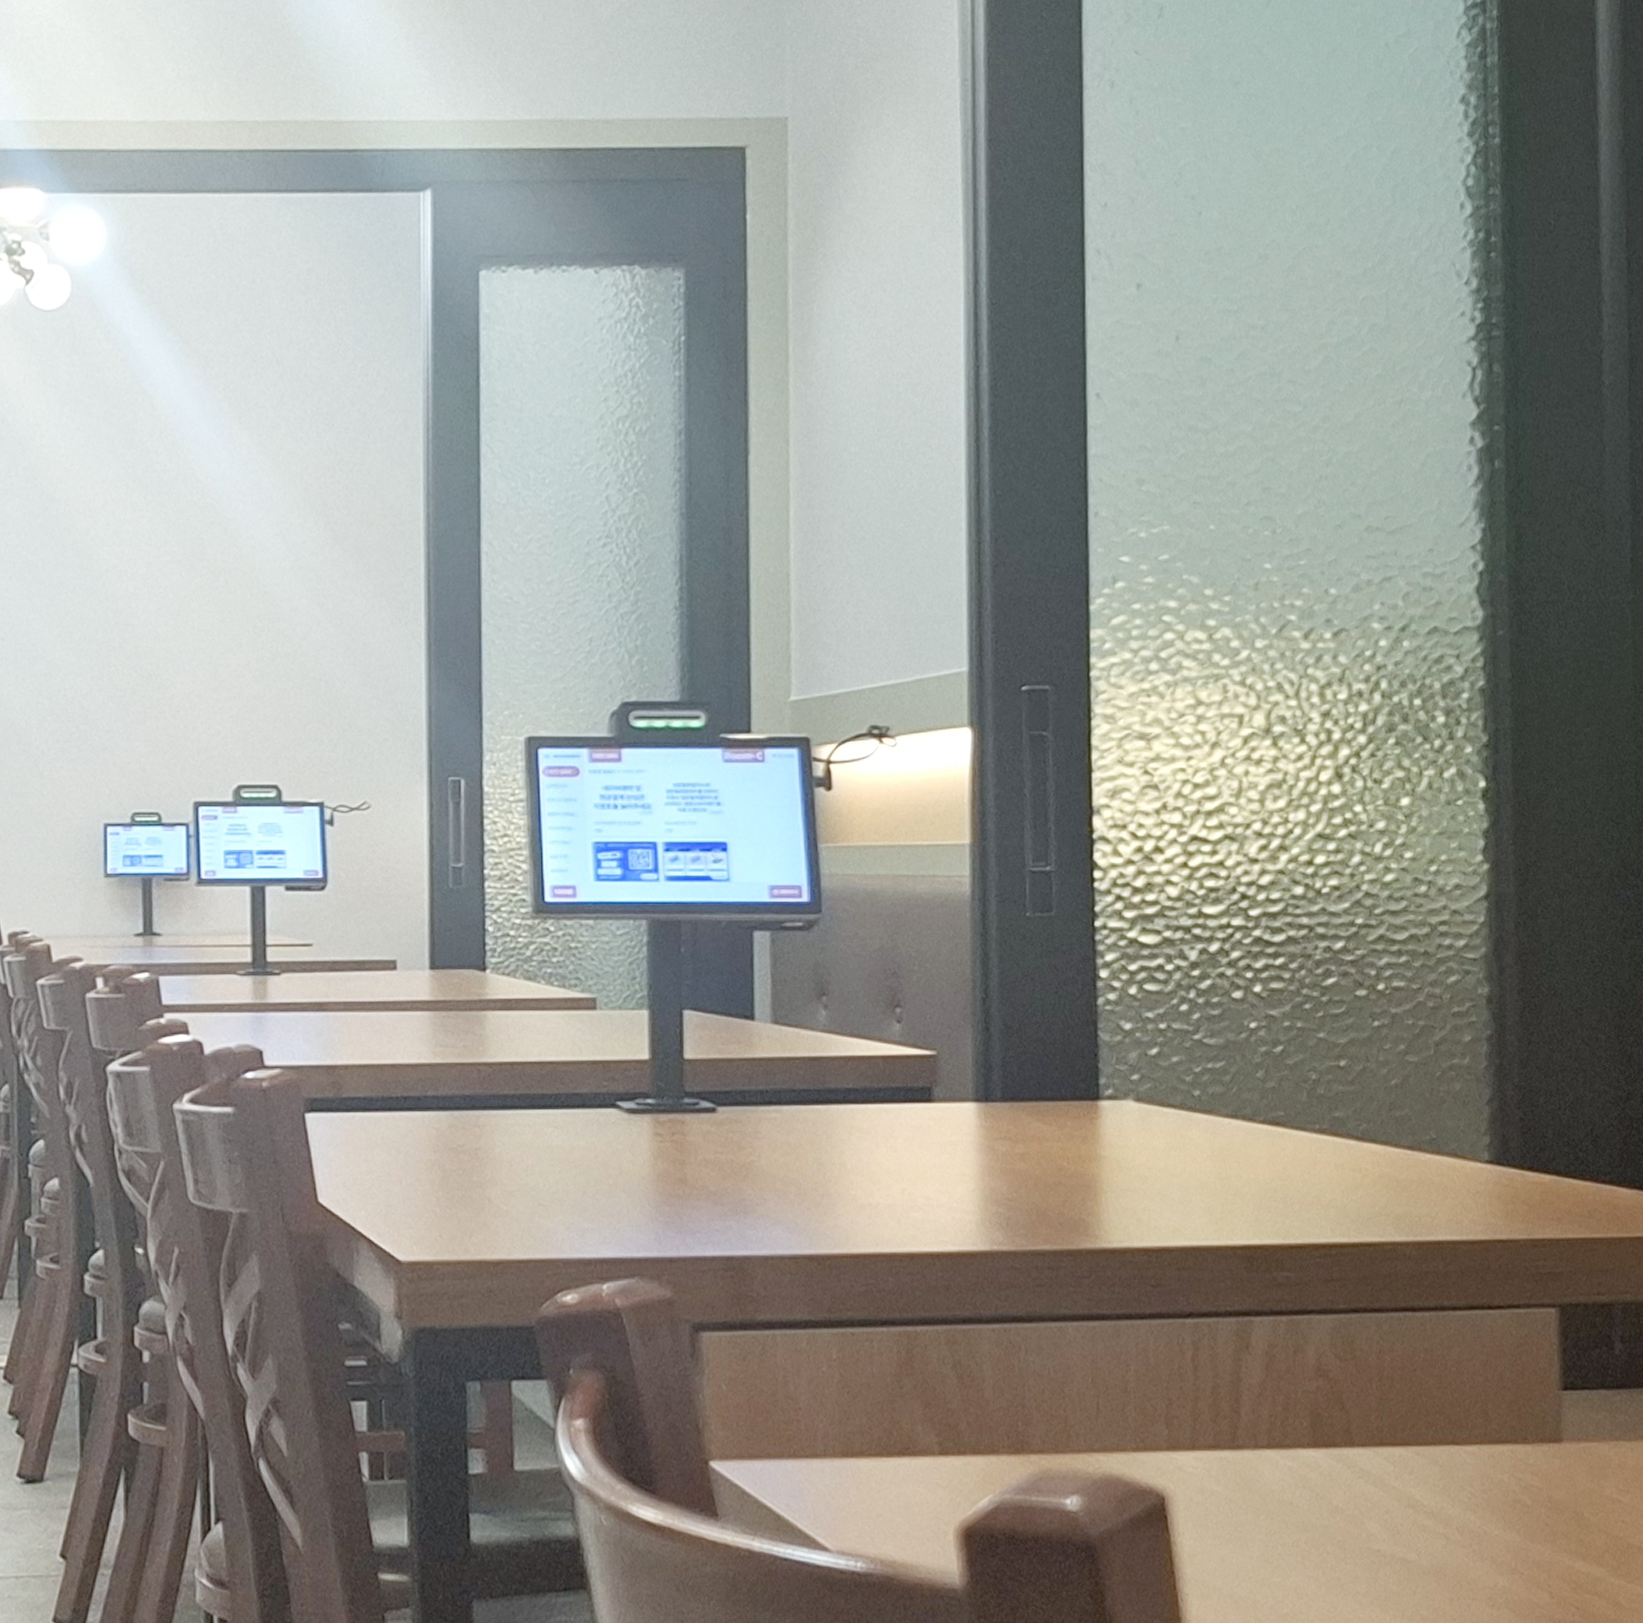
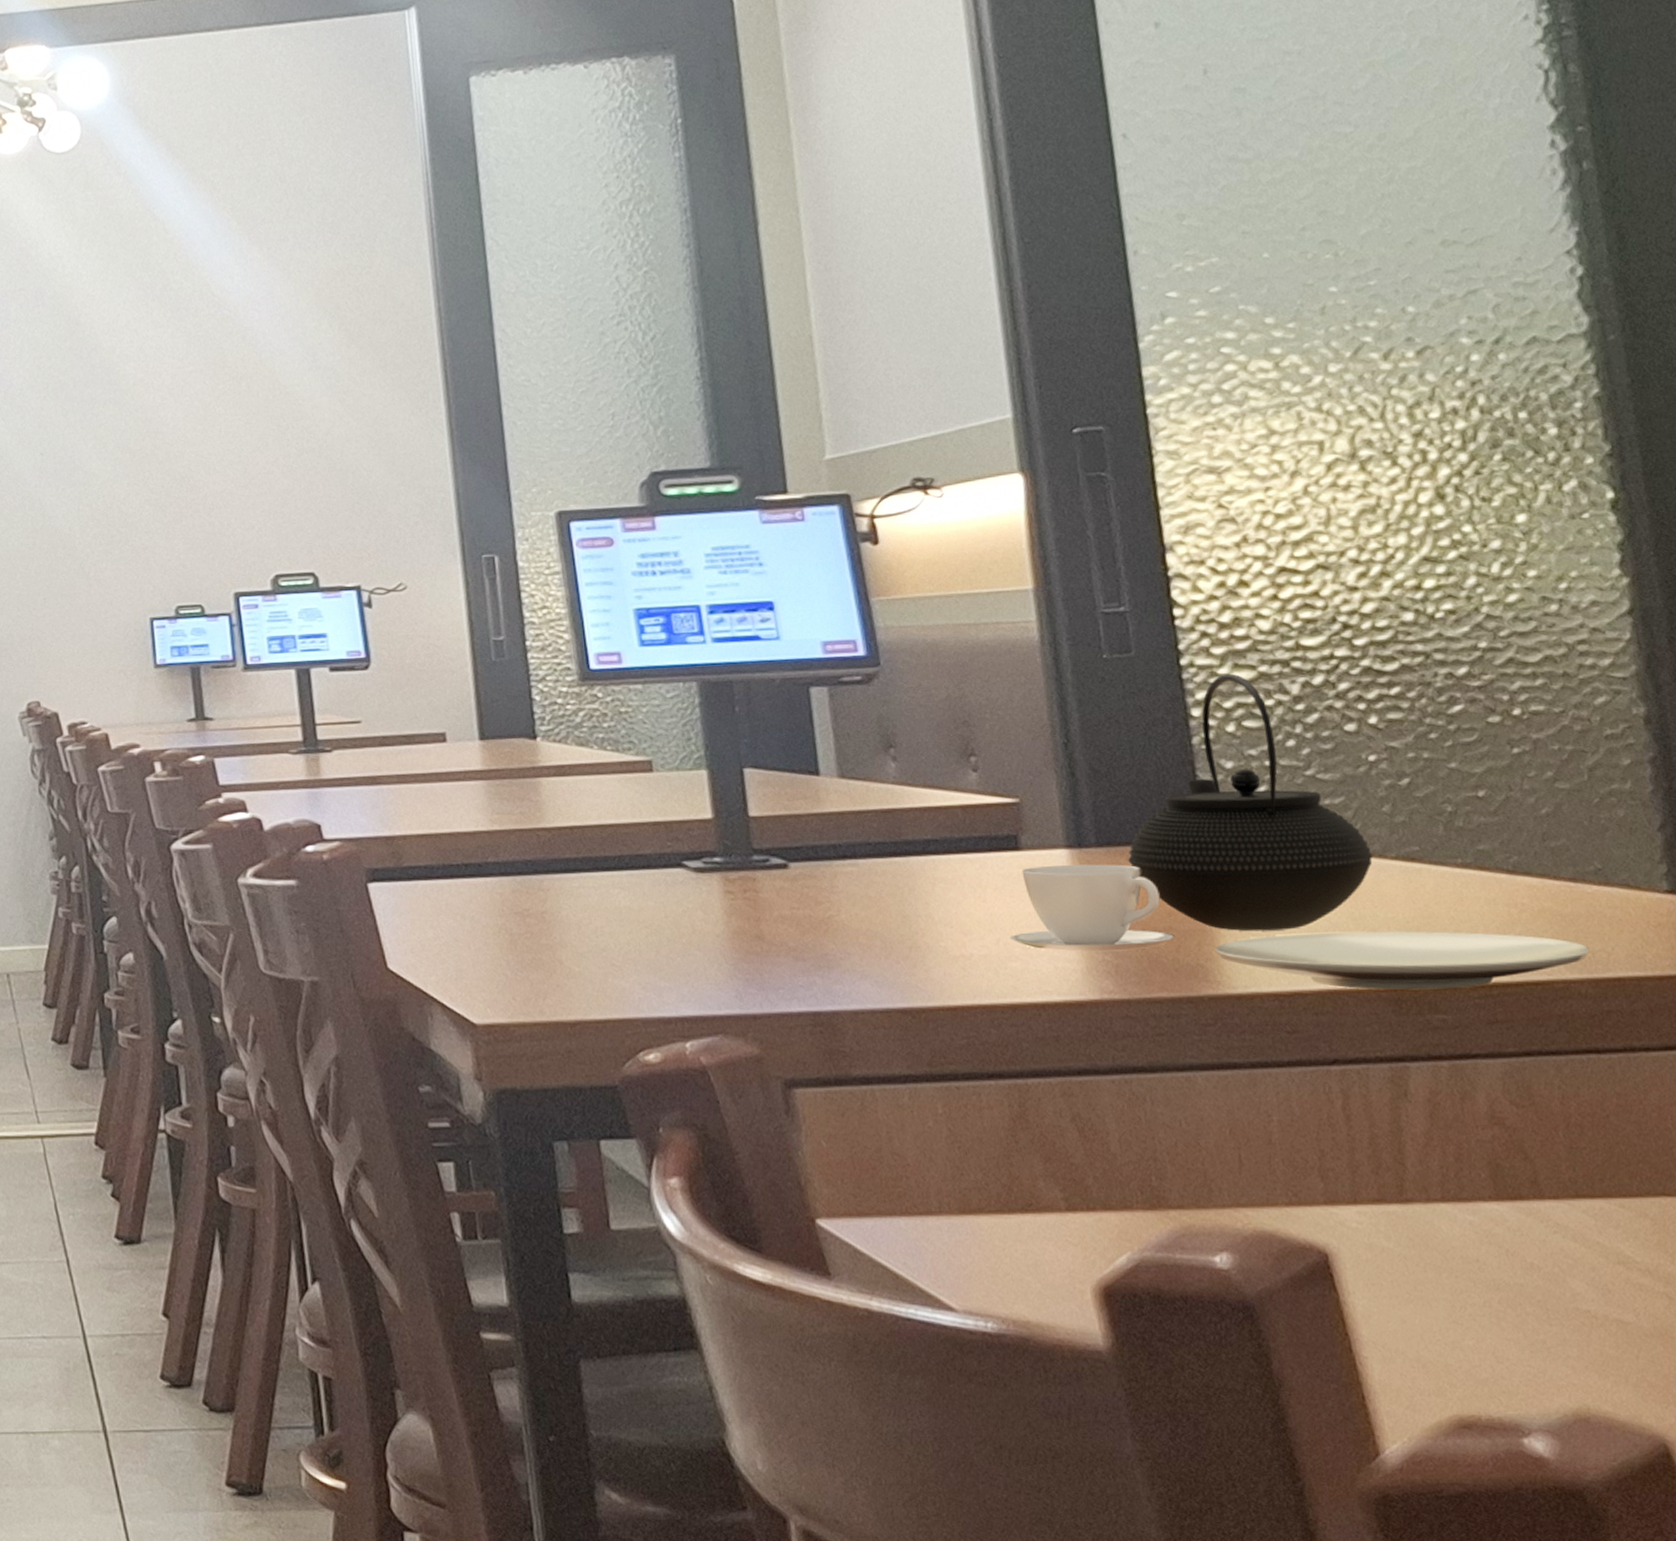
teacup: none [915,1118,1064,1204] -> present [1010,864,1176,952]
teapot: none [1029,937,1244,1188] -> present [1128,673,1374,932]
plate: none [1098,1191,1417,1248] -> present [1216,931,1590,990]

